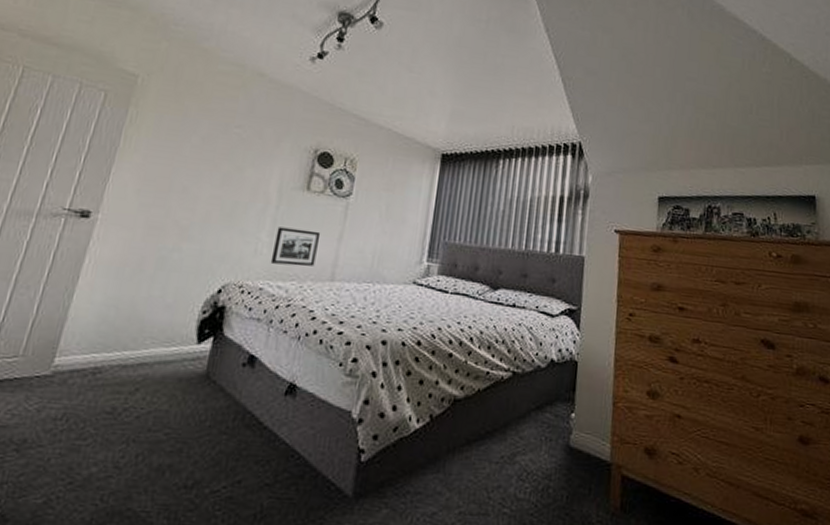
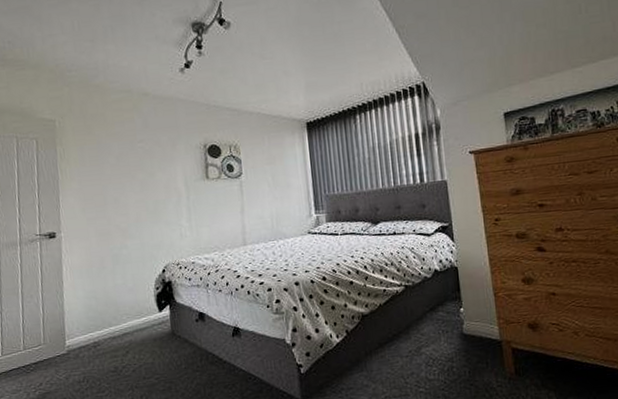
picture frame: present [270,226,321,267] -> none [192,209,228,242]

